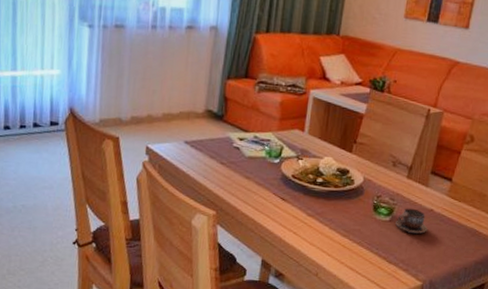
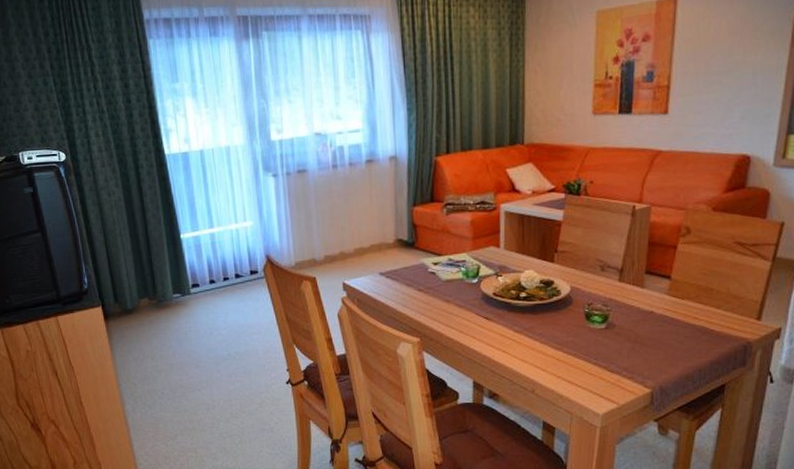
cup: present [395,208,428,235] -> none [612,312,650,340]

